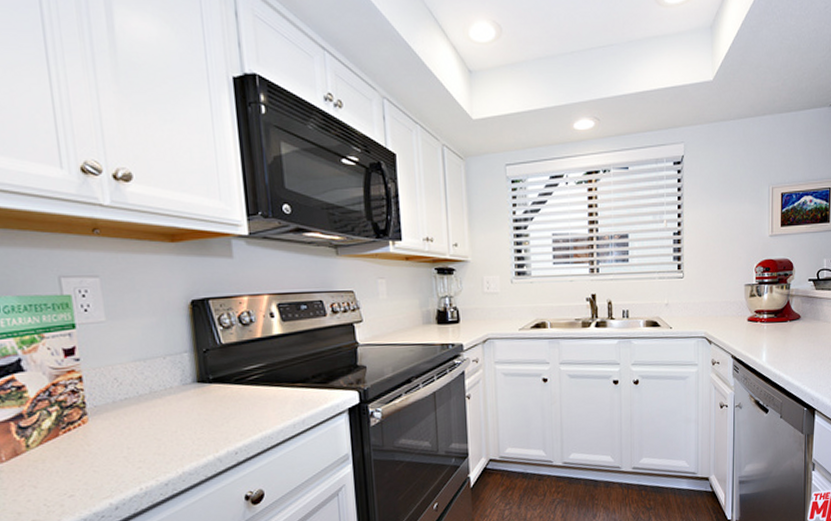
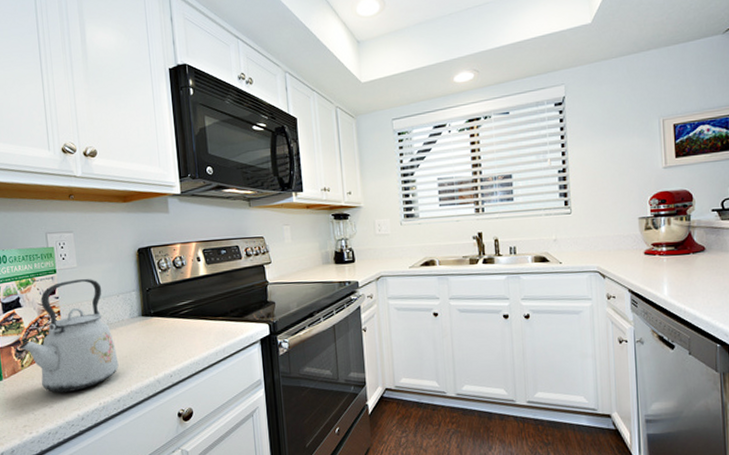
kettle: none [21,335,166,479] -> present [18,278,119,393]

